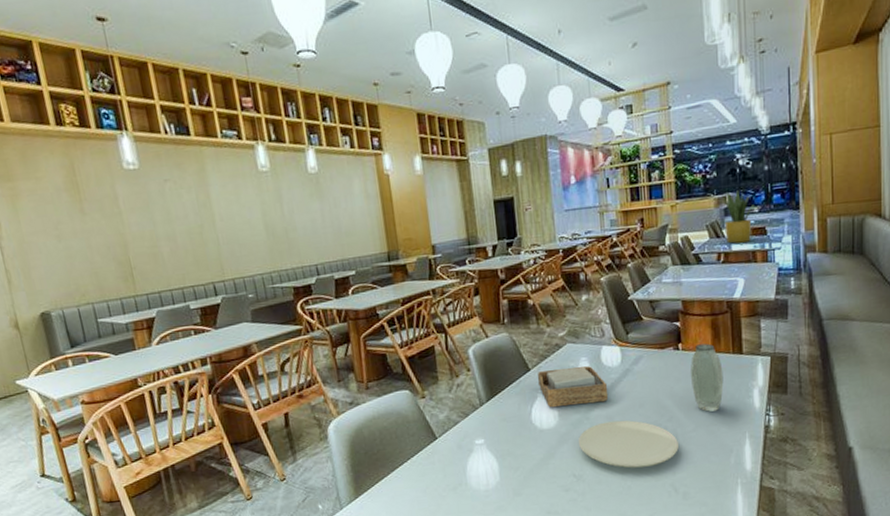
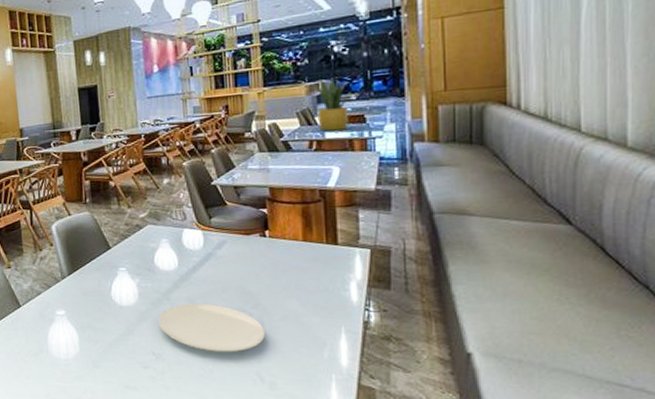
napkin holder: present [537,366,609,408] -> none [117,247,190,286]
vase: present [691,343,724,412] -> none [279,232,316,302]

